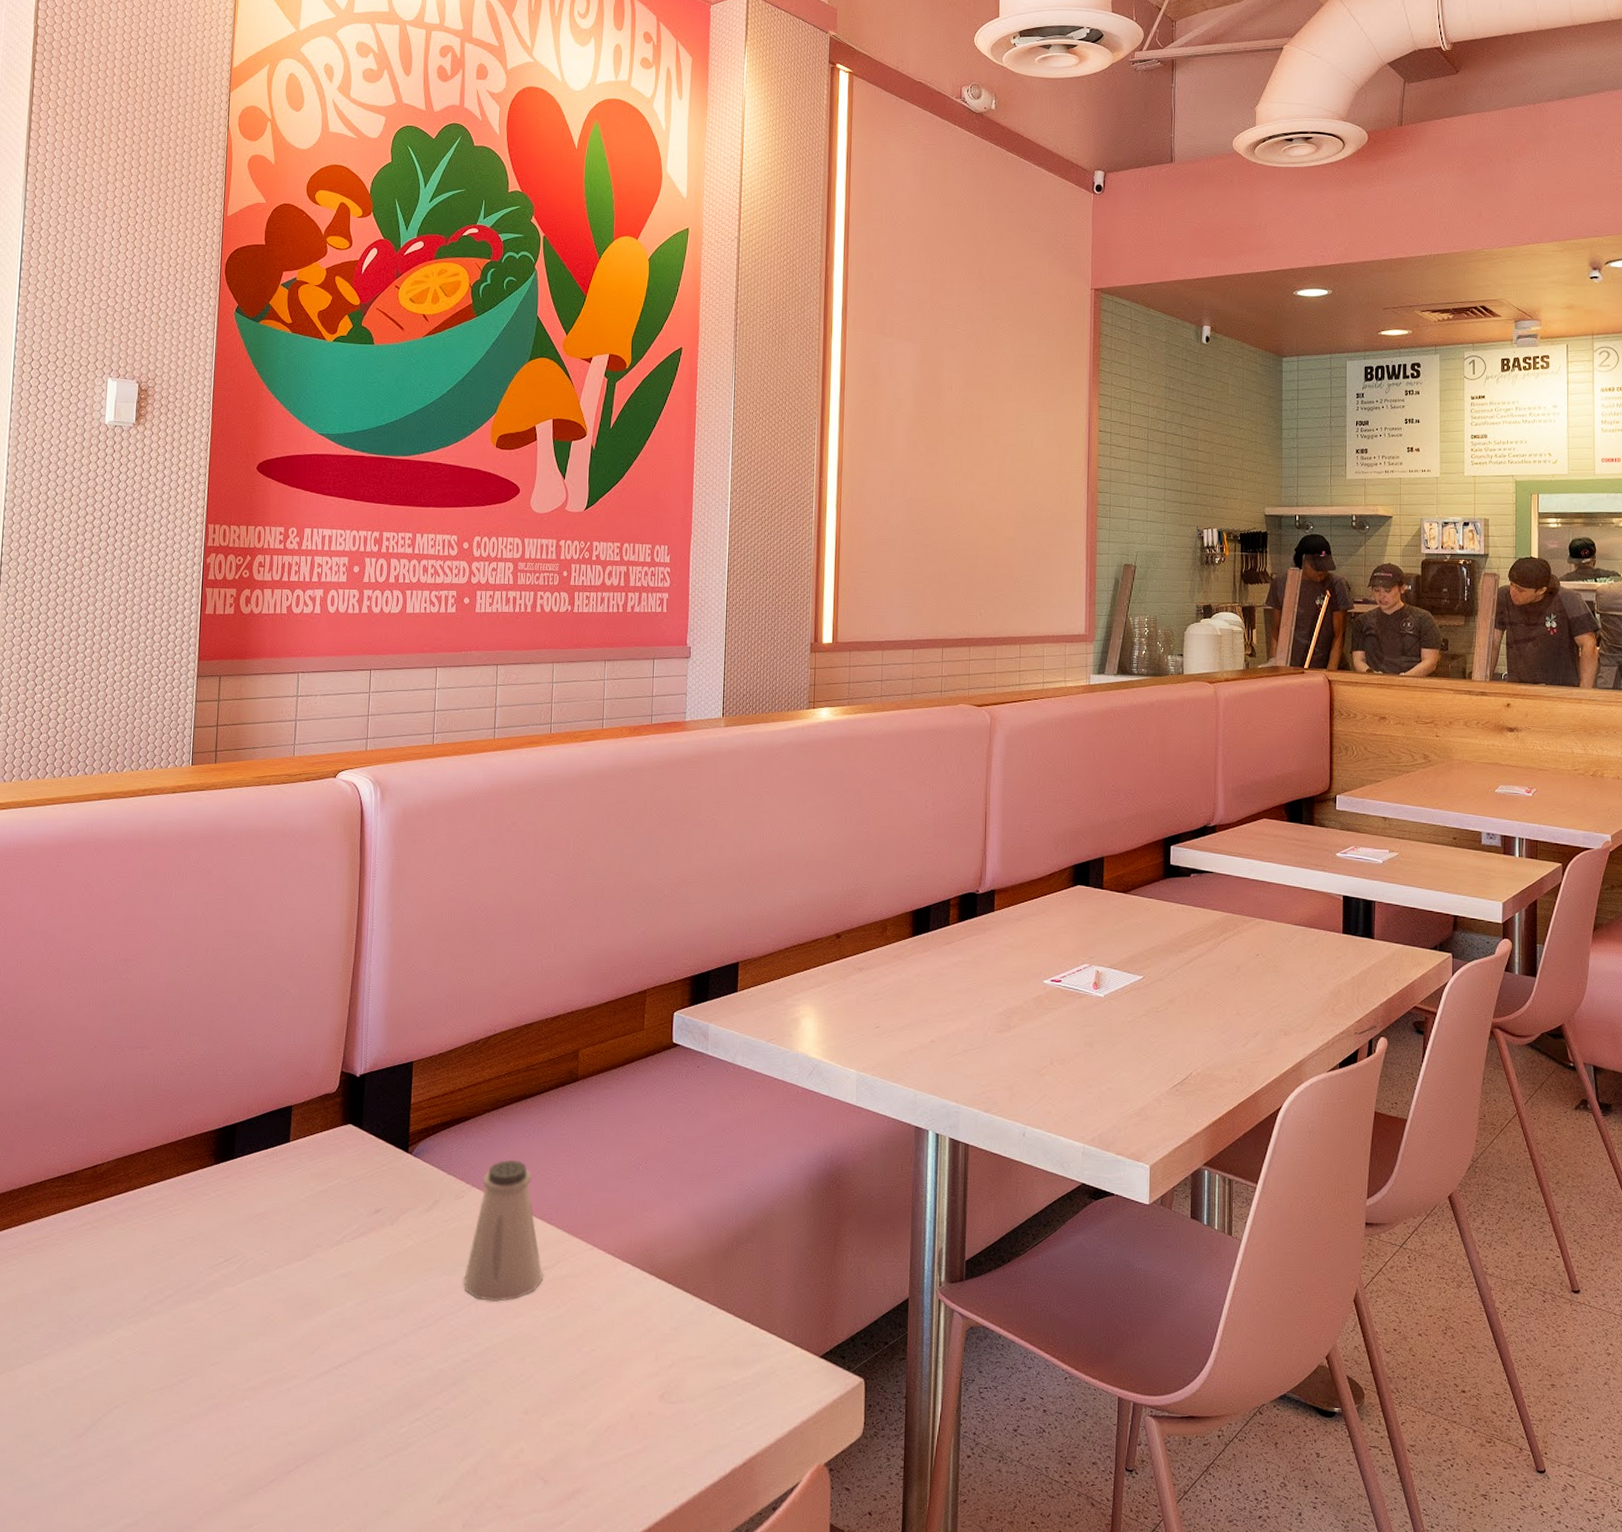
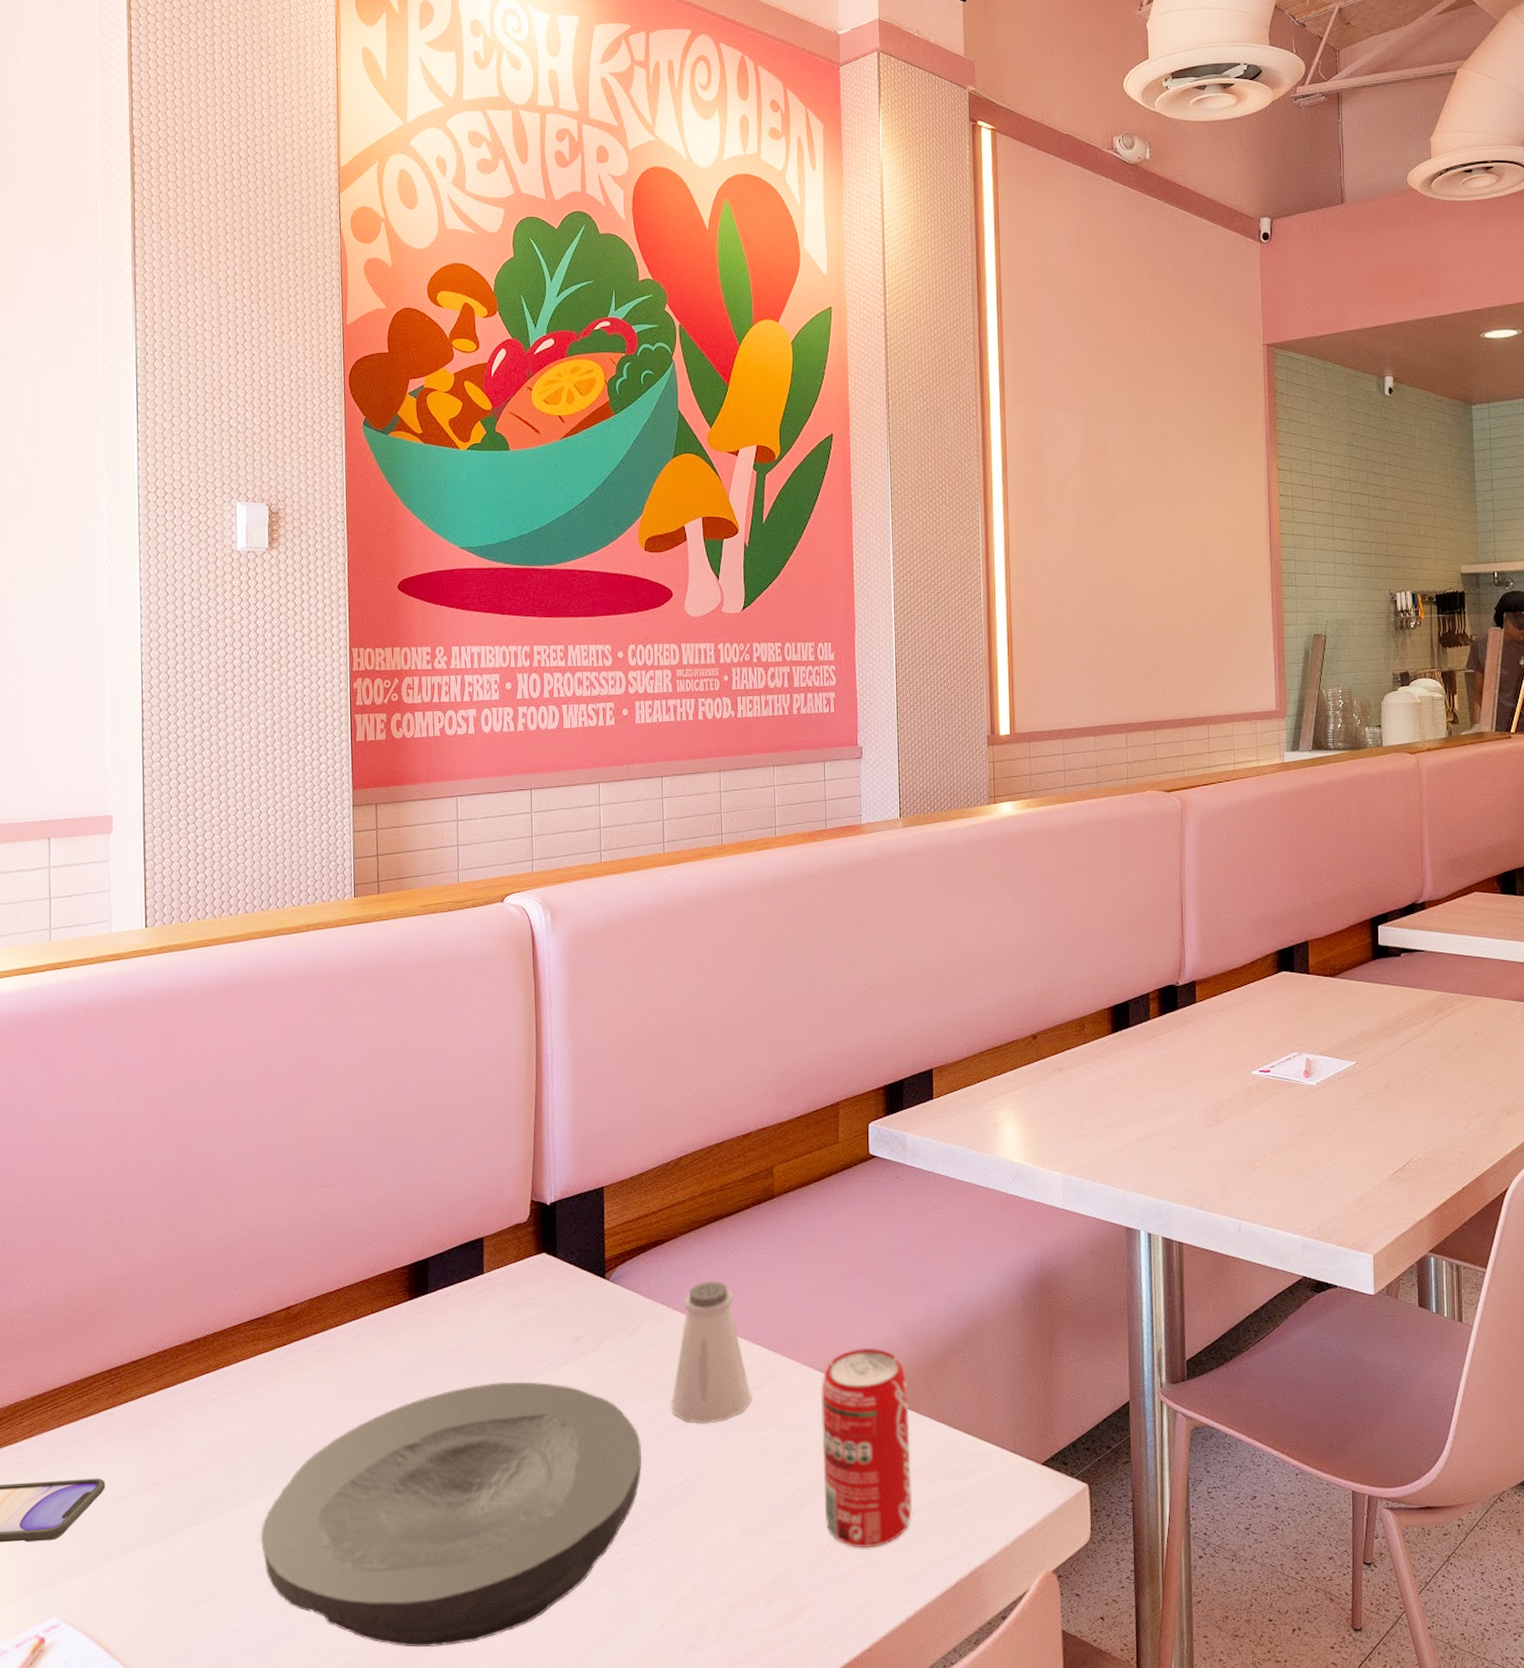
plate: none [49,1250,433,1515] -> present [261,1381,643,1648]
beverage can: none [606,1233,696,1434] -> present [821,1348,913,1548]

